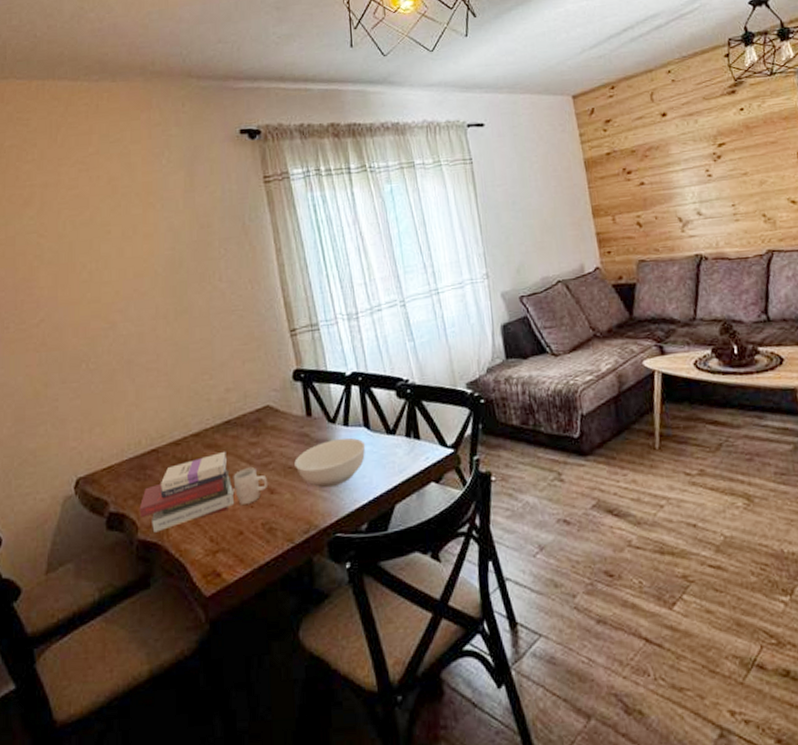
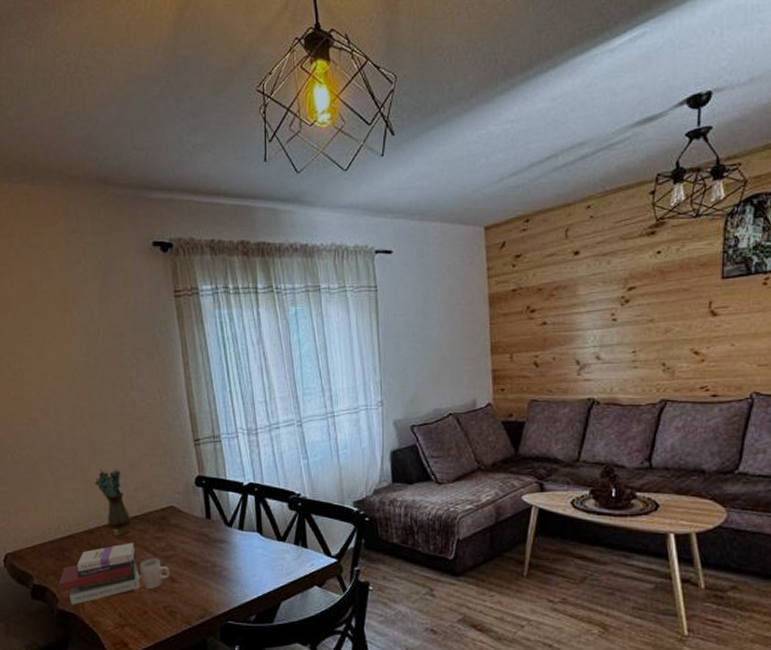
vase: none [181,369,223,445] -> present [95,469,131,536]
bowl: present [294,437,366,488] -> none [194,540,258,582]

